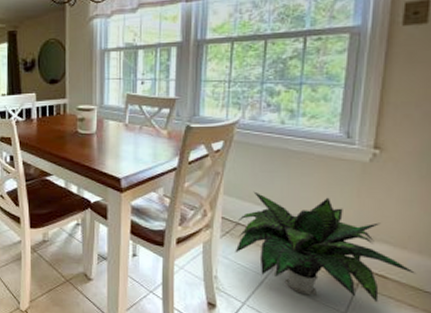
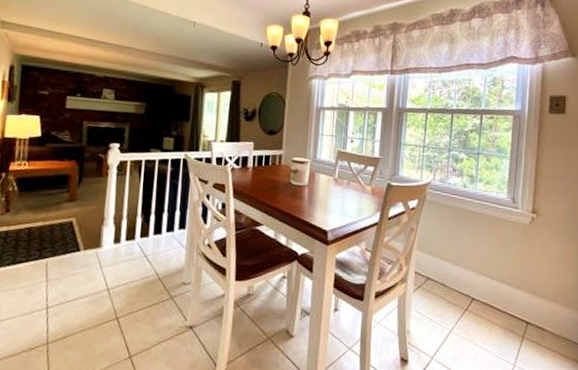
potted plant: present [235,191,417,303] -> none [425,247,566,354]

